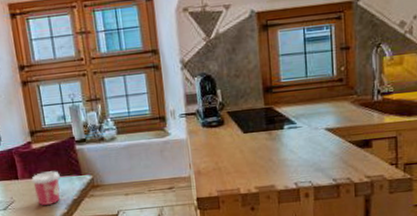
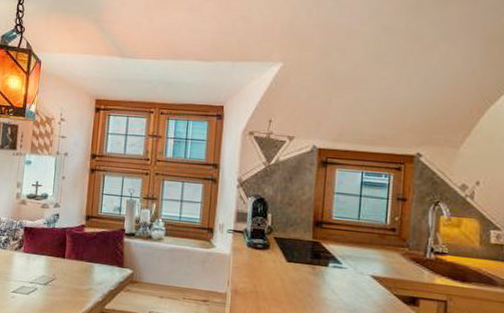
cup: present [31,171,60,205] -> none [76,256,103,290]

